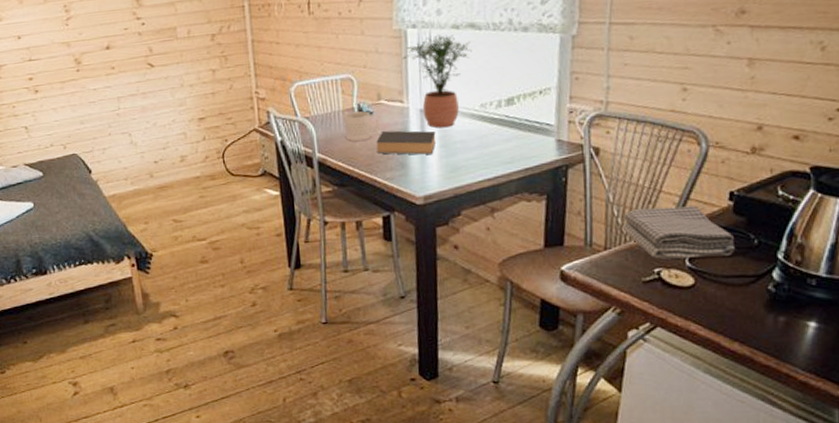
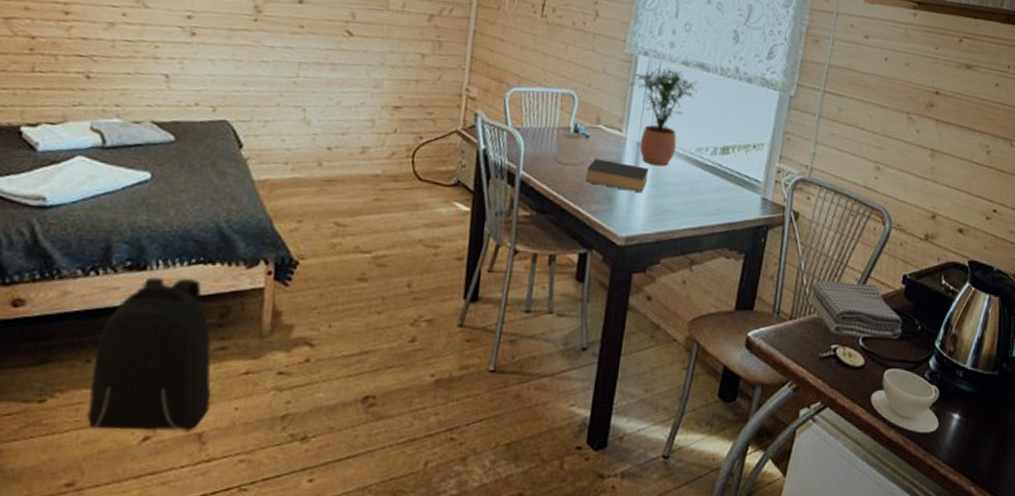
backpack: none [28,277,114,388] -> present [87,277,212,431]
teacup: none [706,284,791,343] -> present [870,368,940,433]

